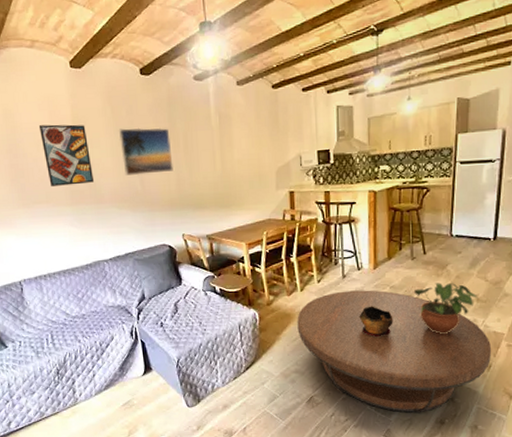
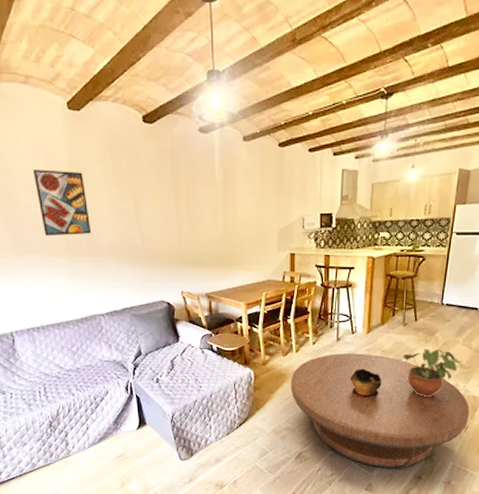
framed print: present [118,127,173,176] -> none [118,179,174,229]

